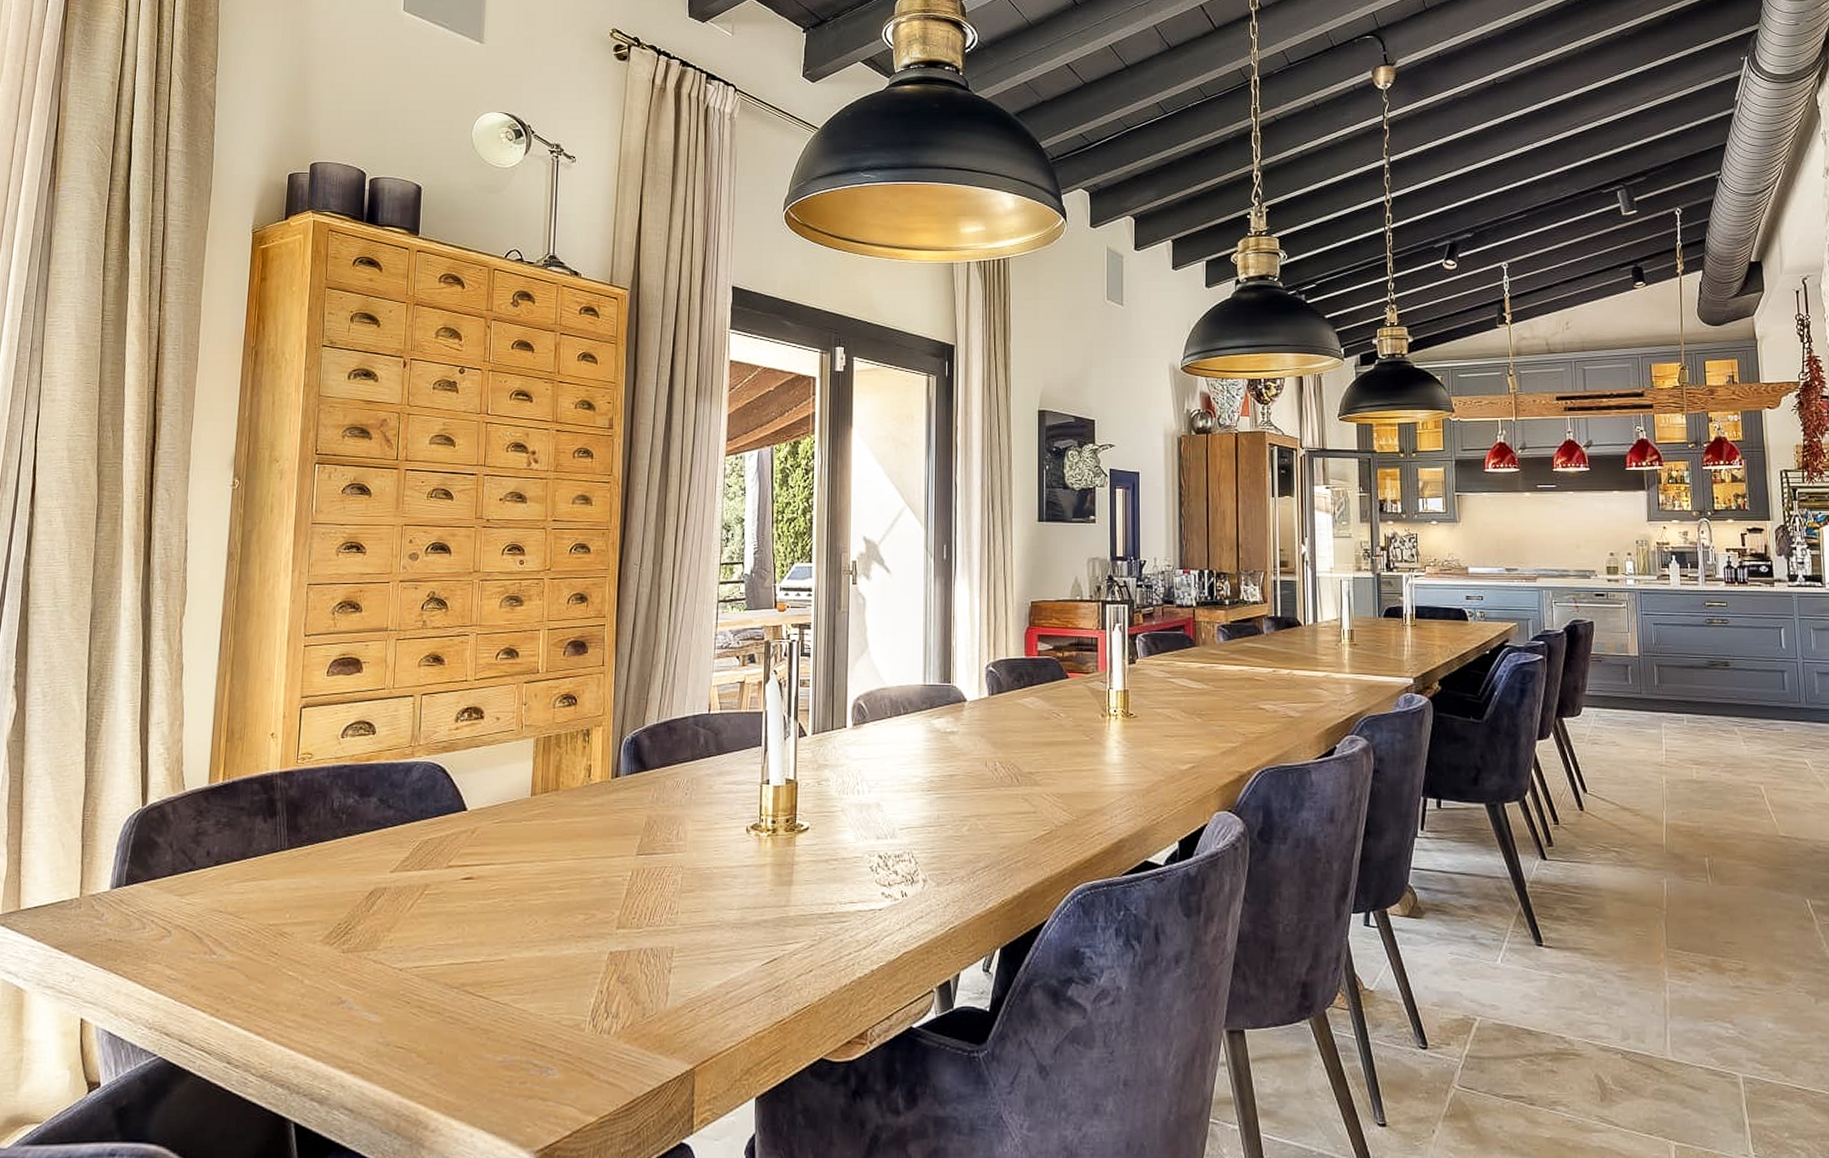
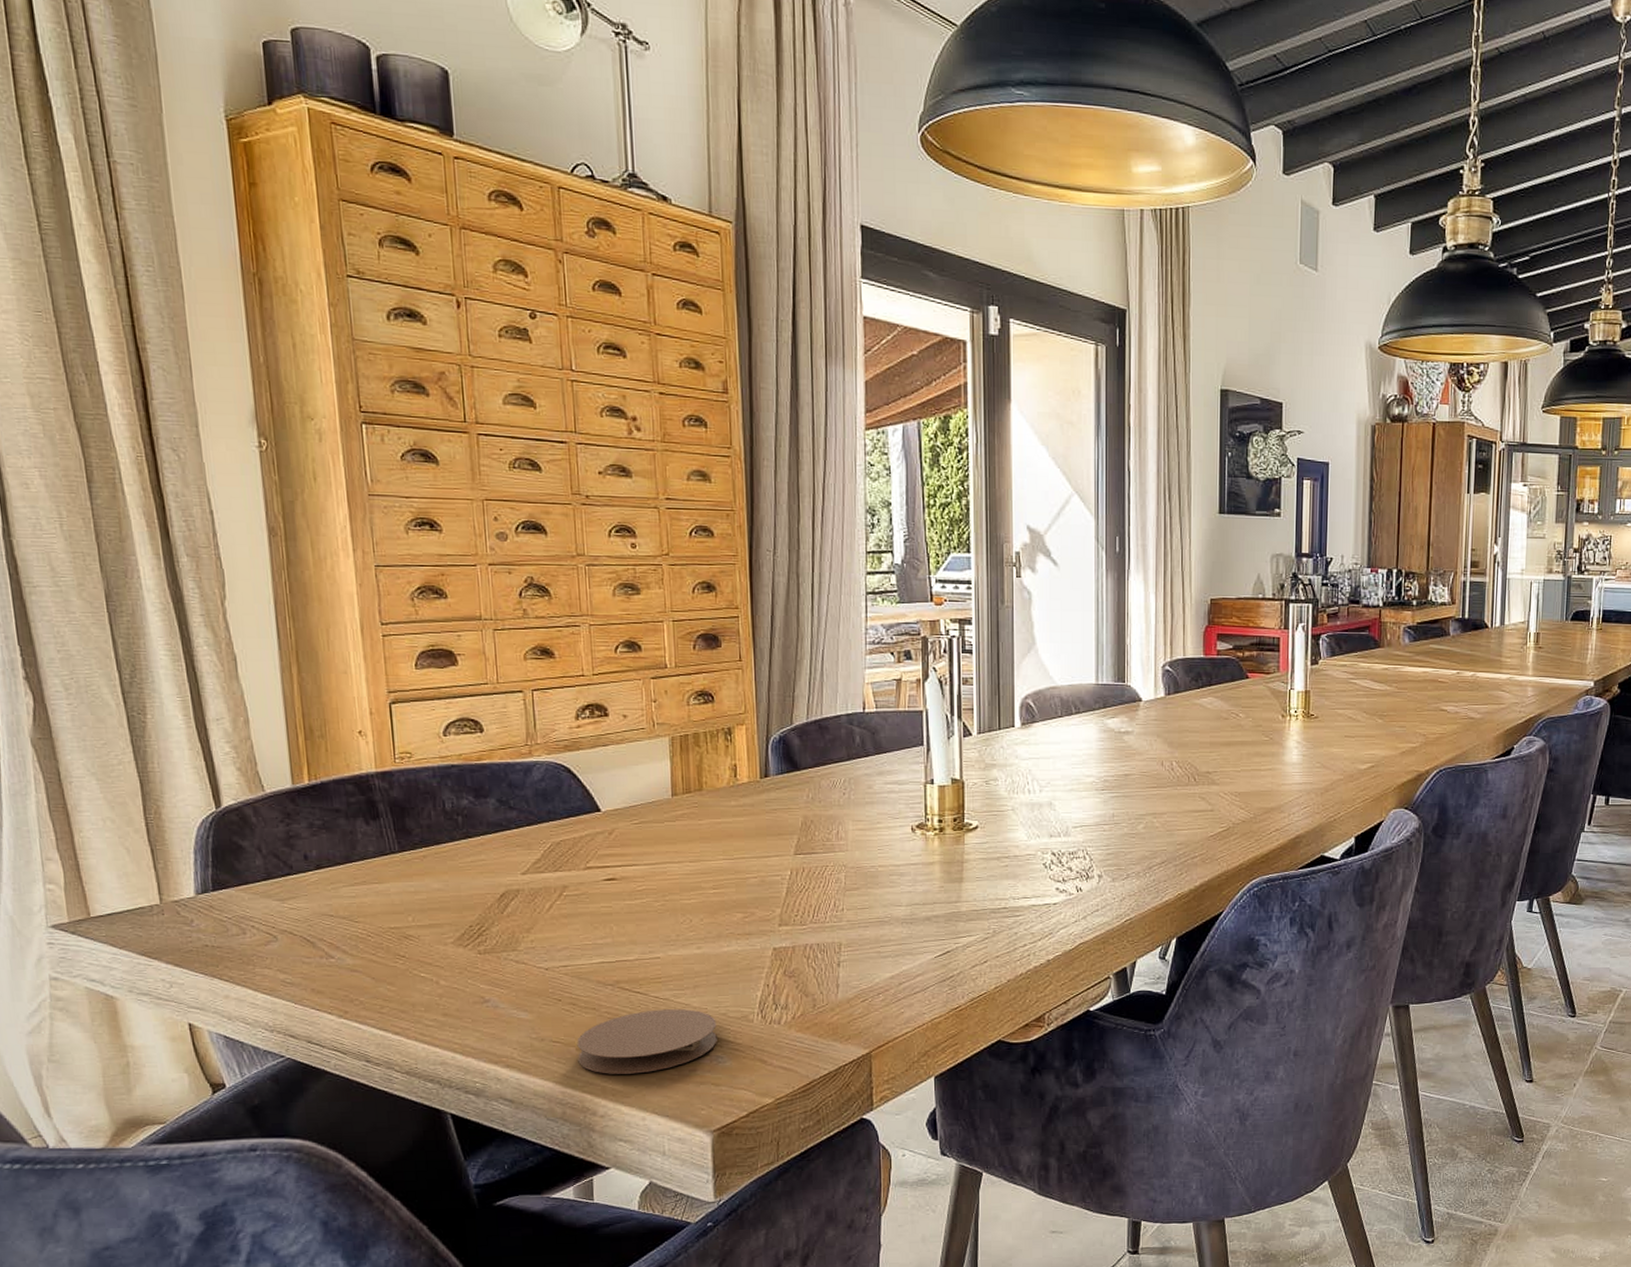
coaster: none [417,1015,550,1085] -> present [577,1009,717,1074]

